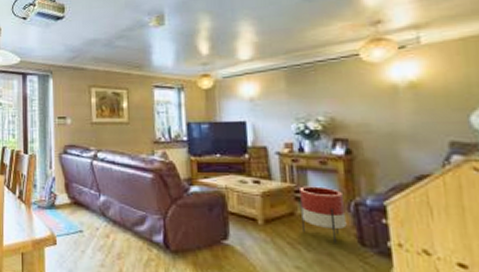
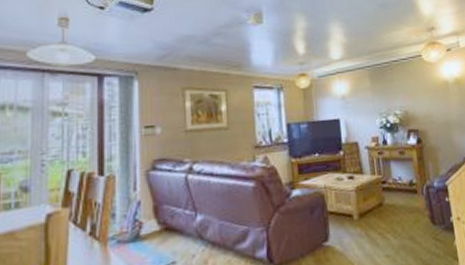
planter: present [299,186,347,245] -> none [385,175,422,228]

